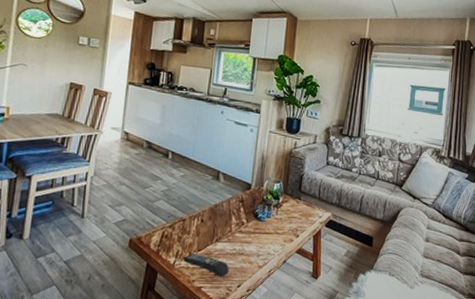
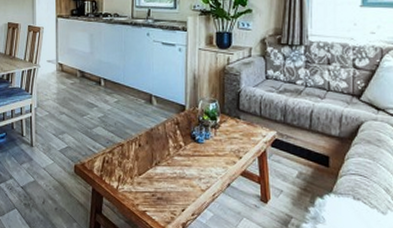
remote control: present [183,253,229,277] -> none [125,177,172,201]

